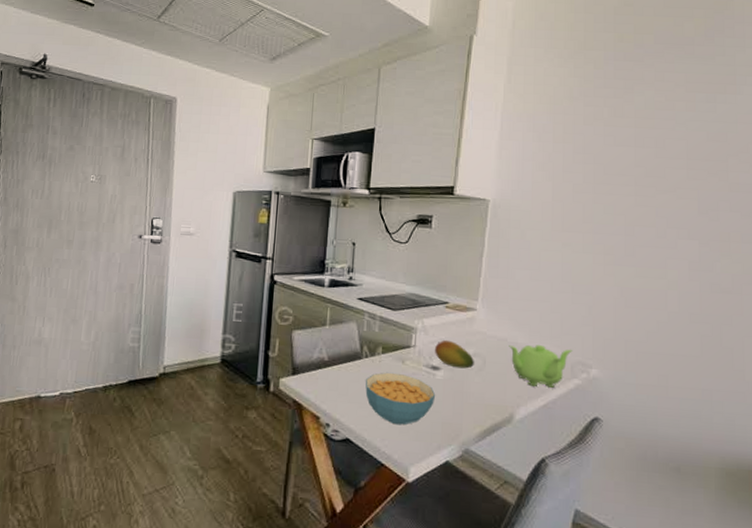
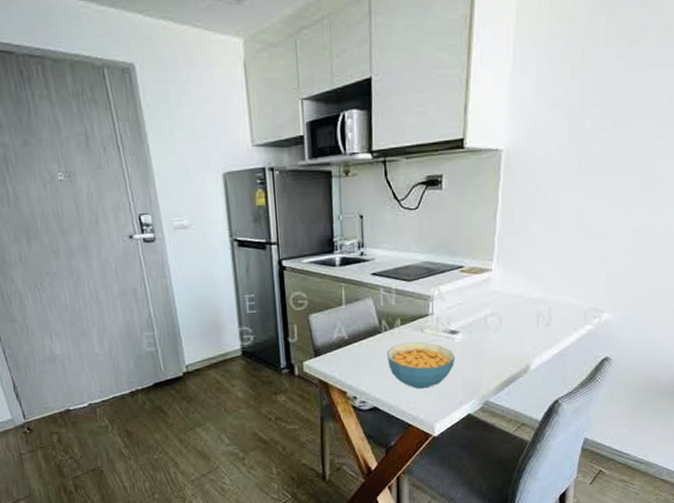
fruit: present [434,339,474,369] -> none [451,303,491,329]
teapot: present [509,345,572,388] -> none [524,297,586,337]

